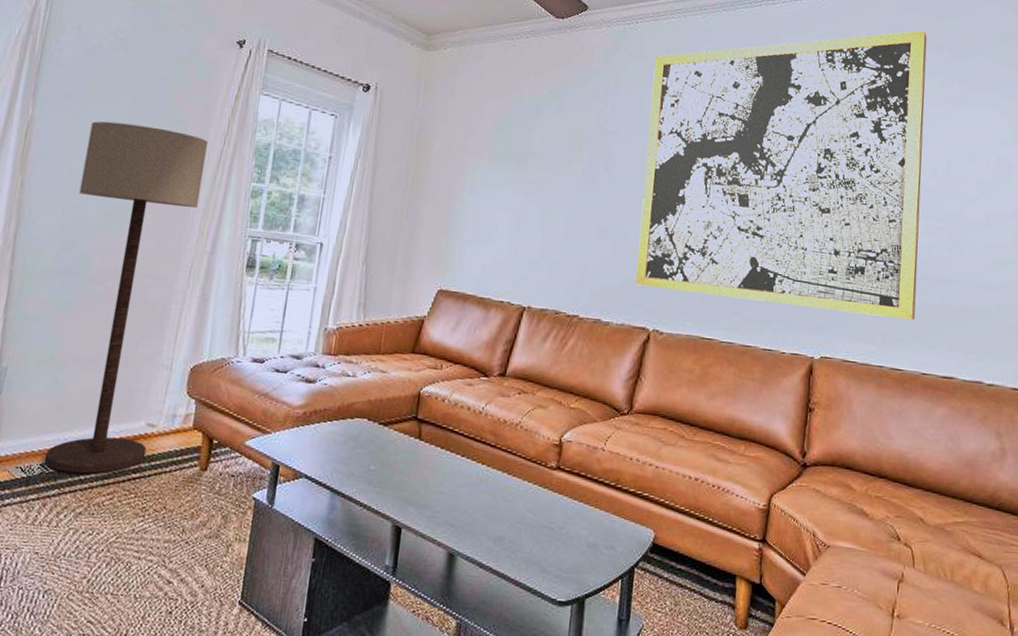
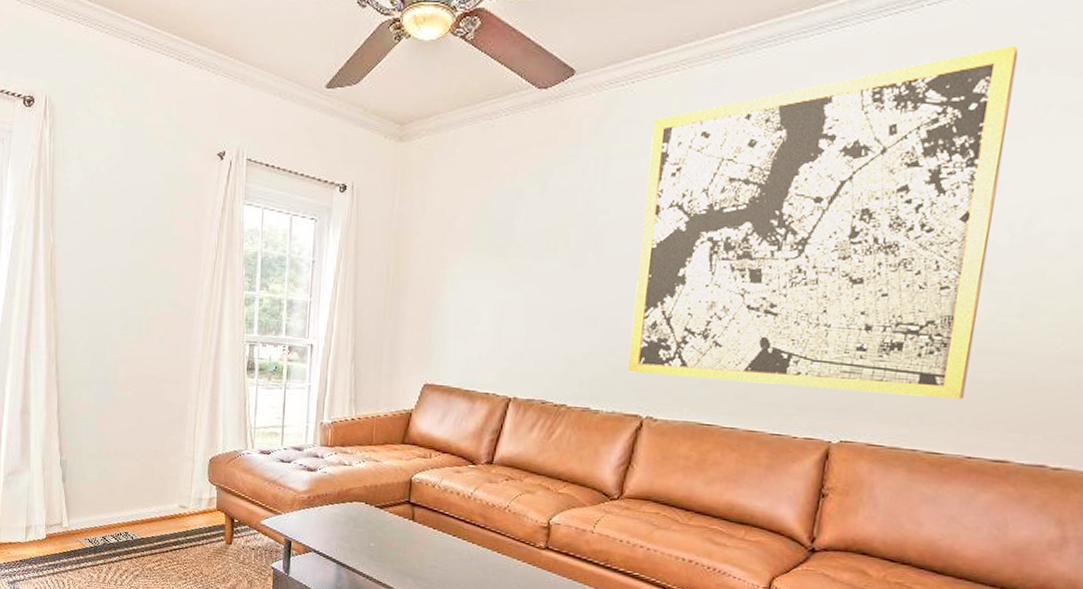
floor lamp: present [43,121,209,475] -> none [100,243,203,546]

